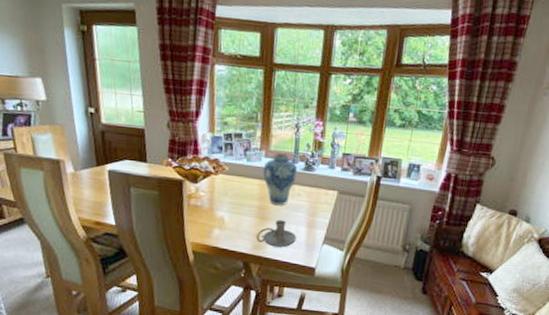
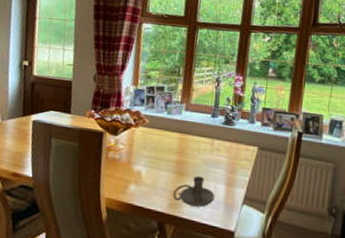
vase: present [263,153,298,206] -> none [182,106,218,161]

